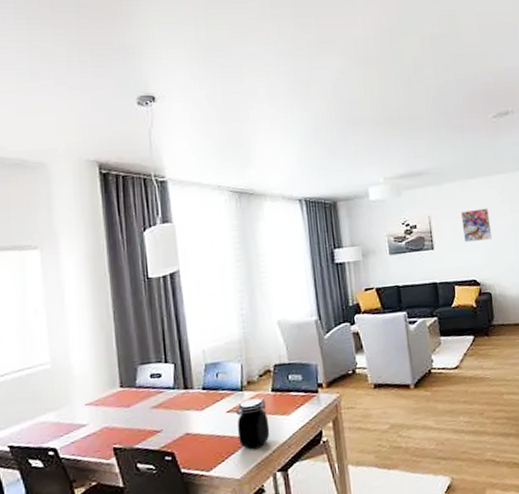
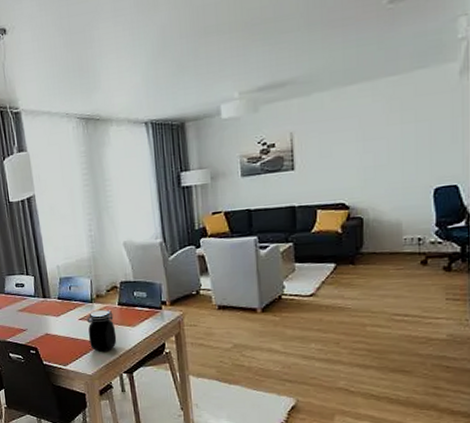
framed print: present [460,208,492,242] -> none [331,119,371,160]

